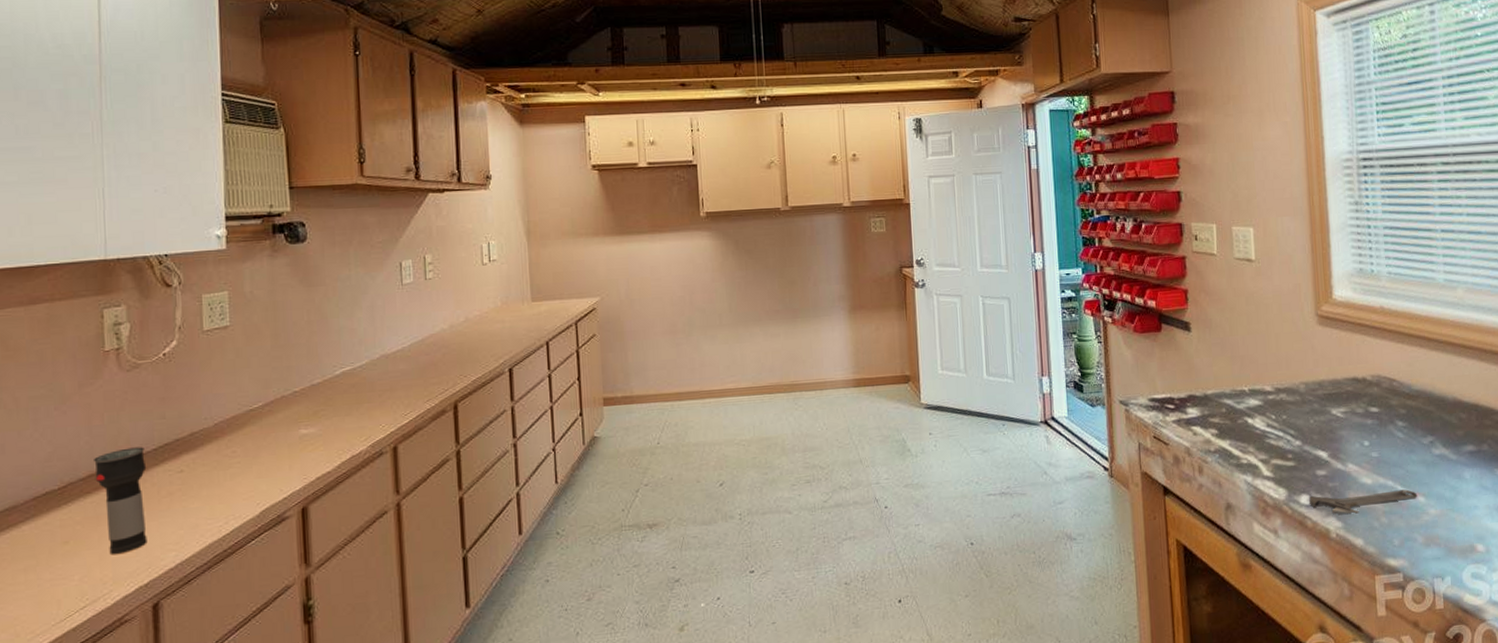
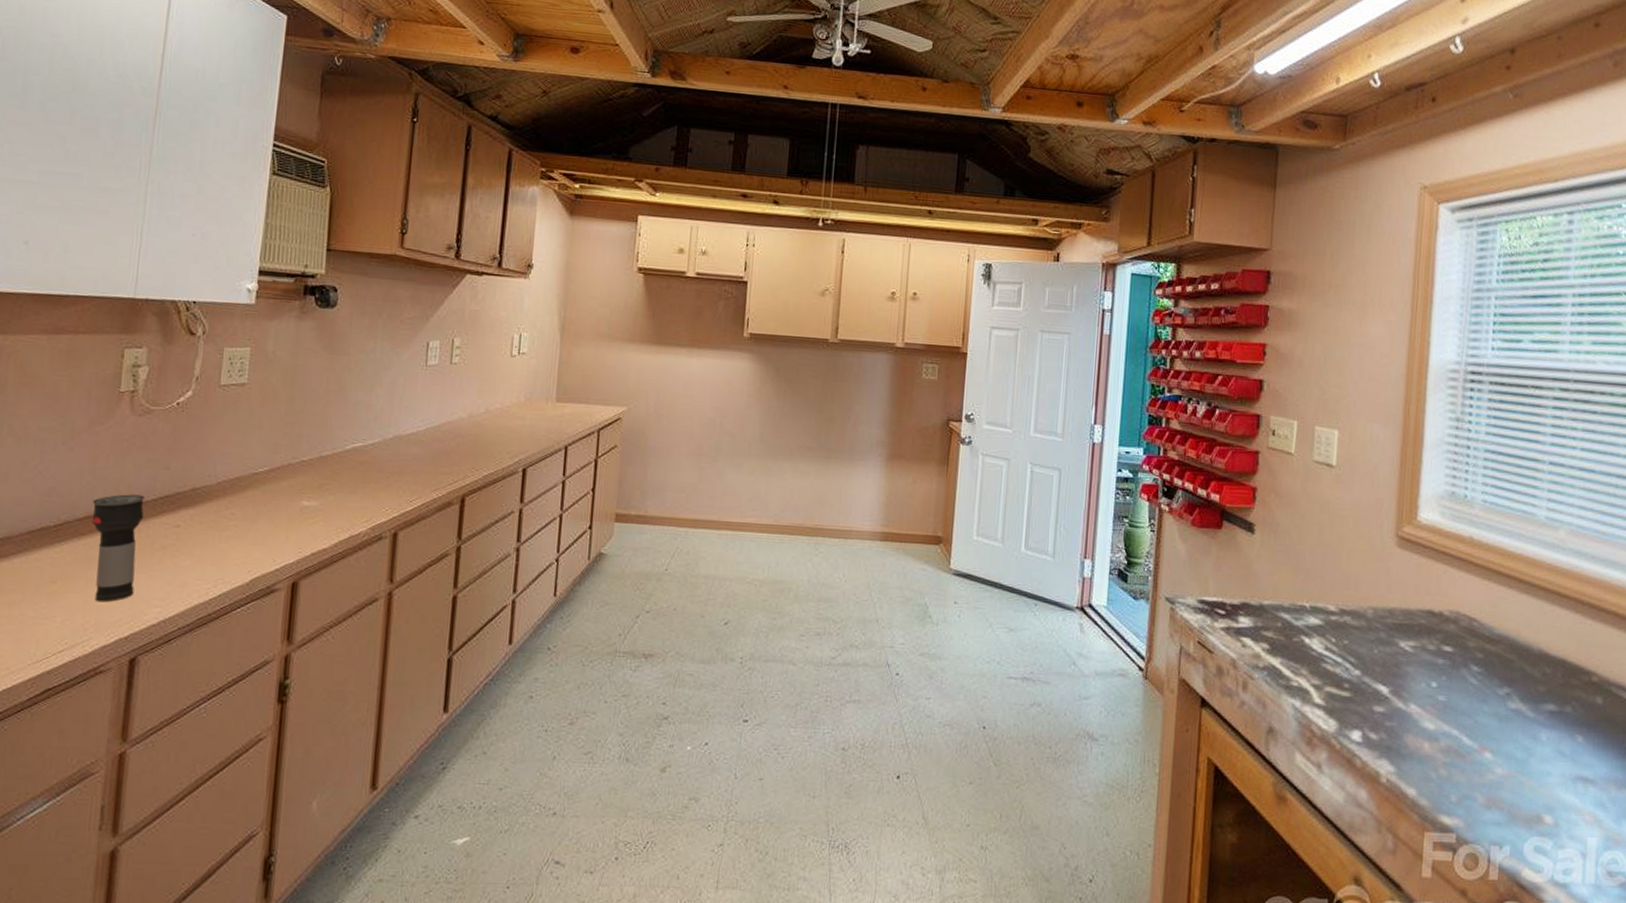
wrench: present [1309,489,1418,515] -> none [1361,734,1484,760]

